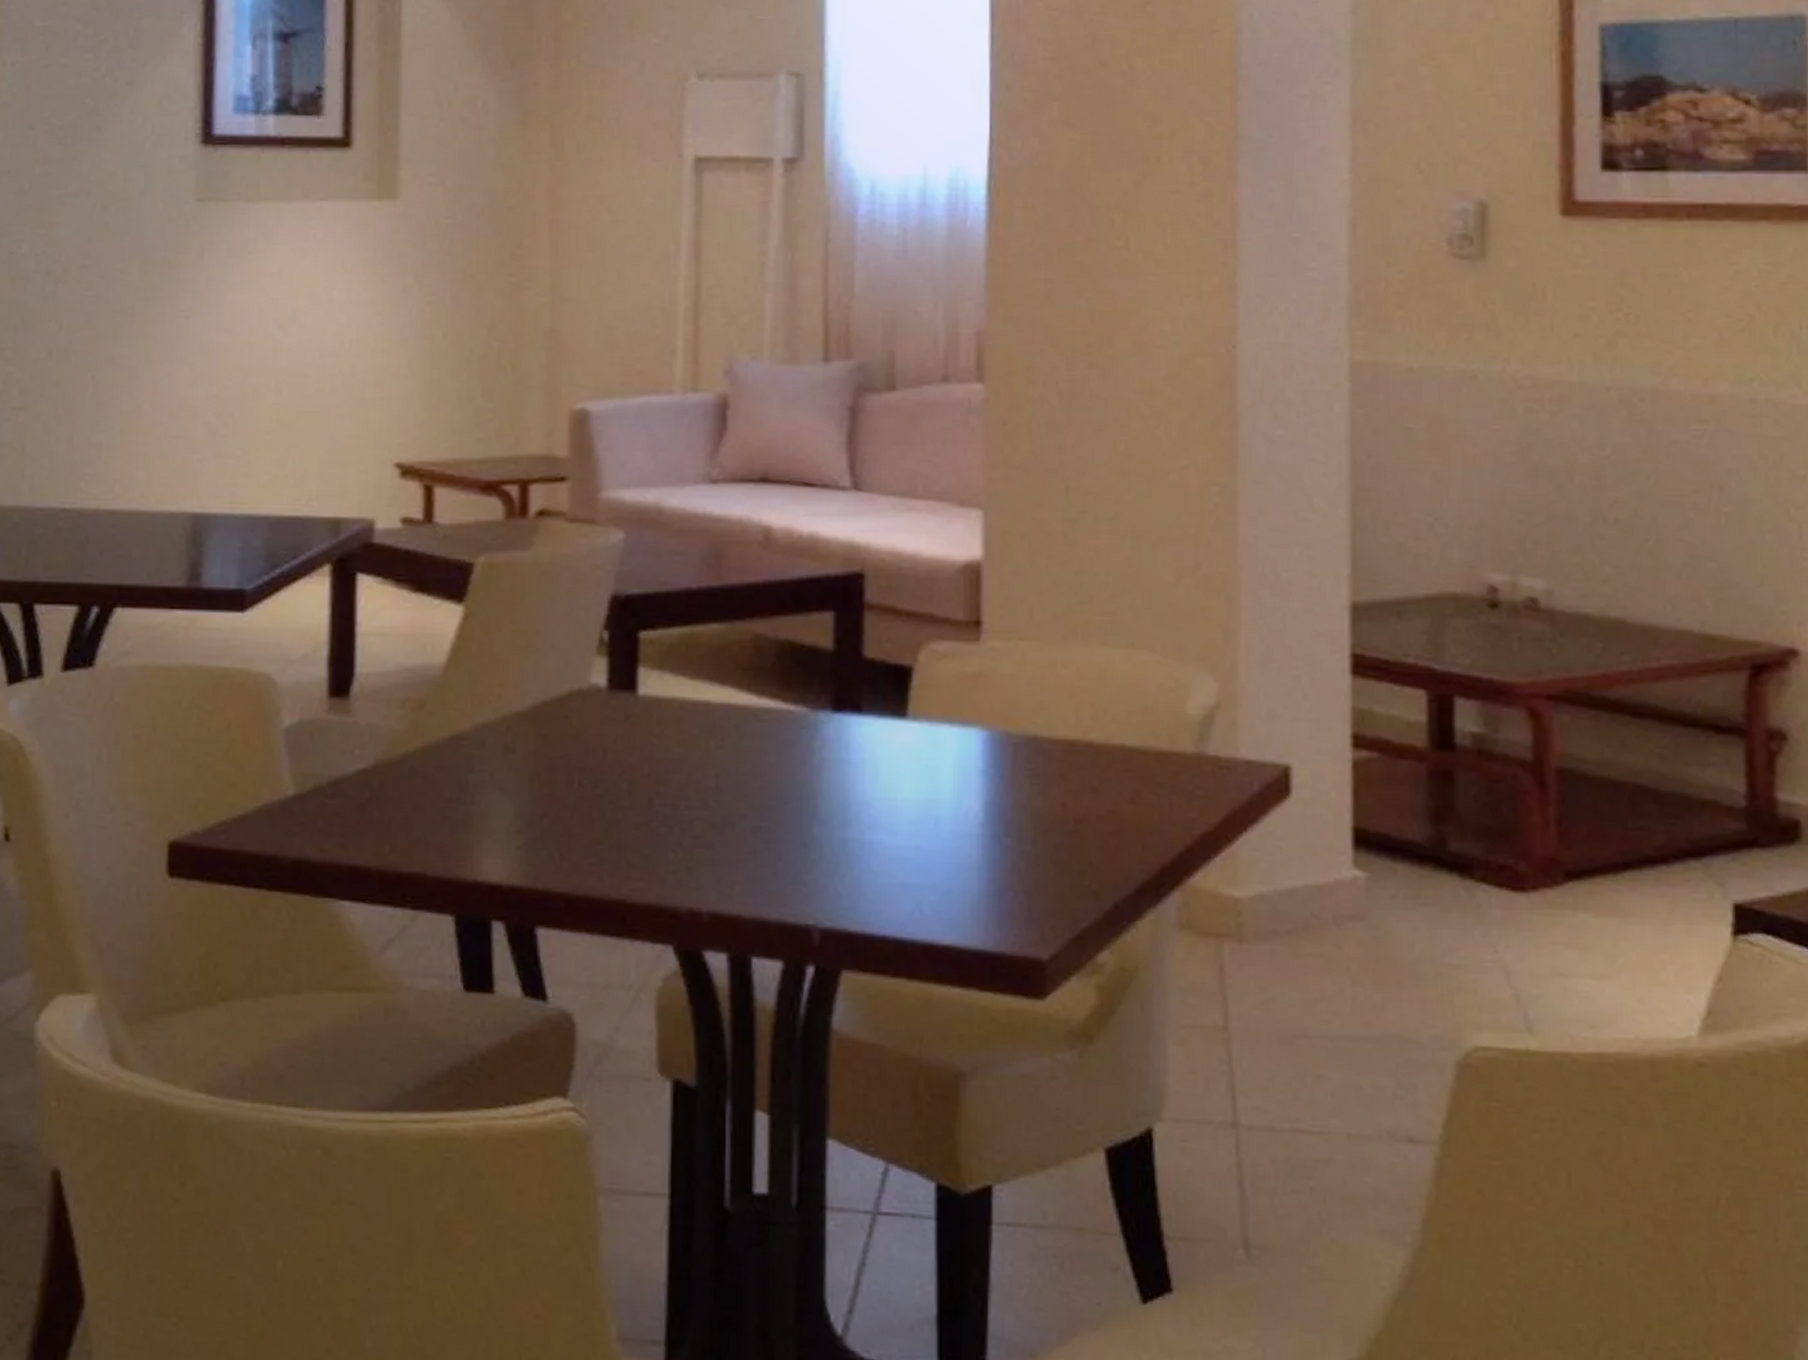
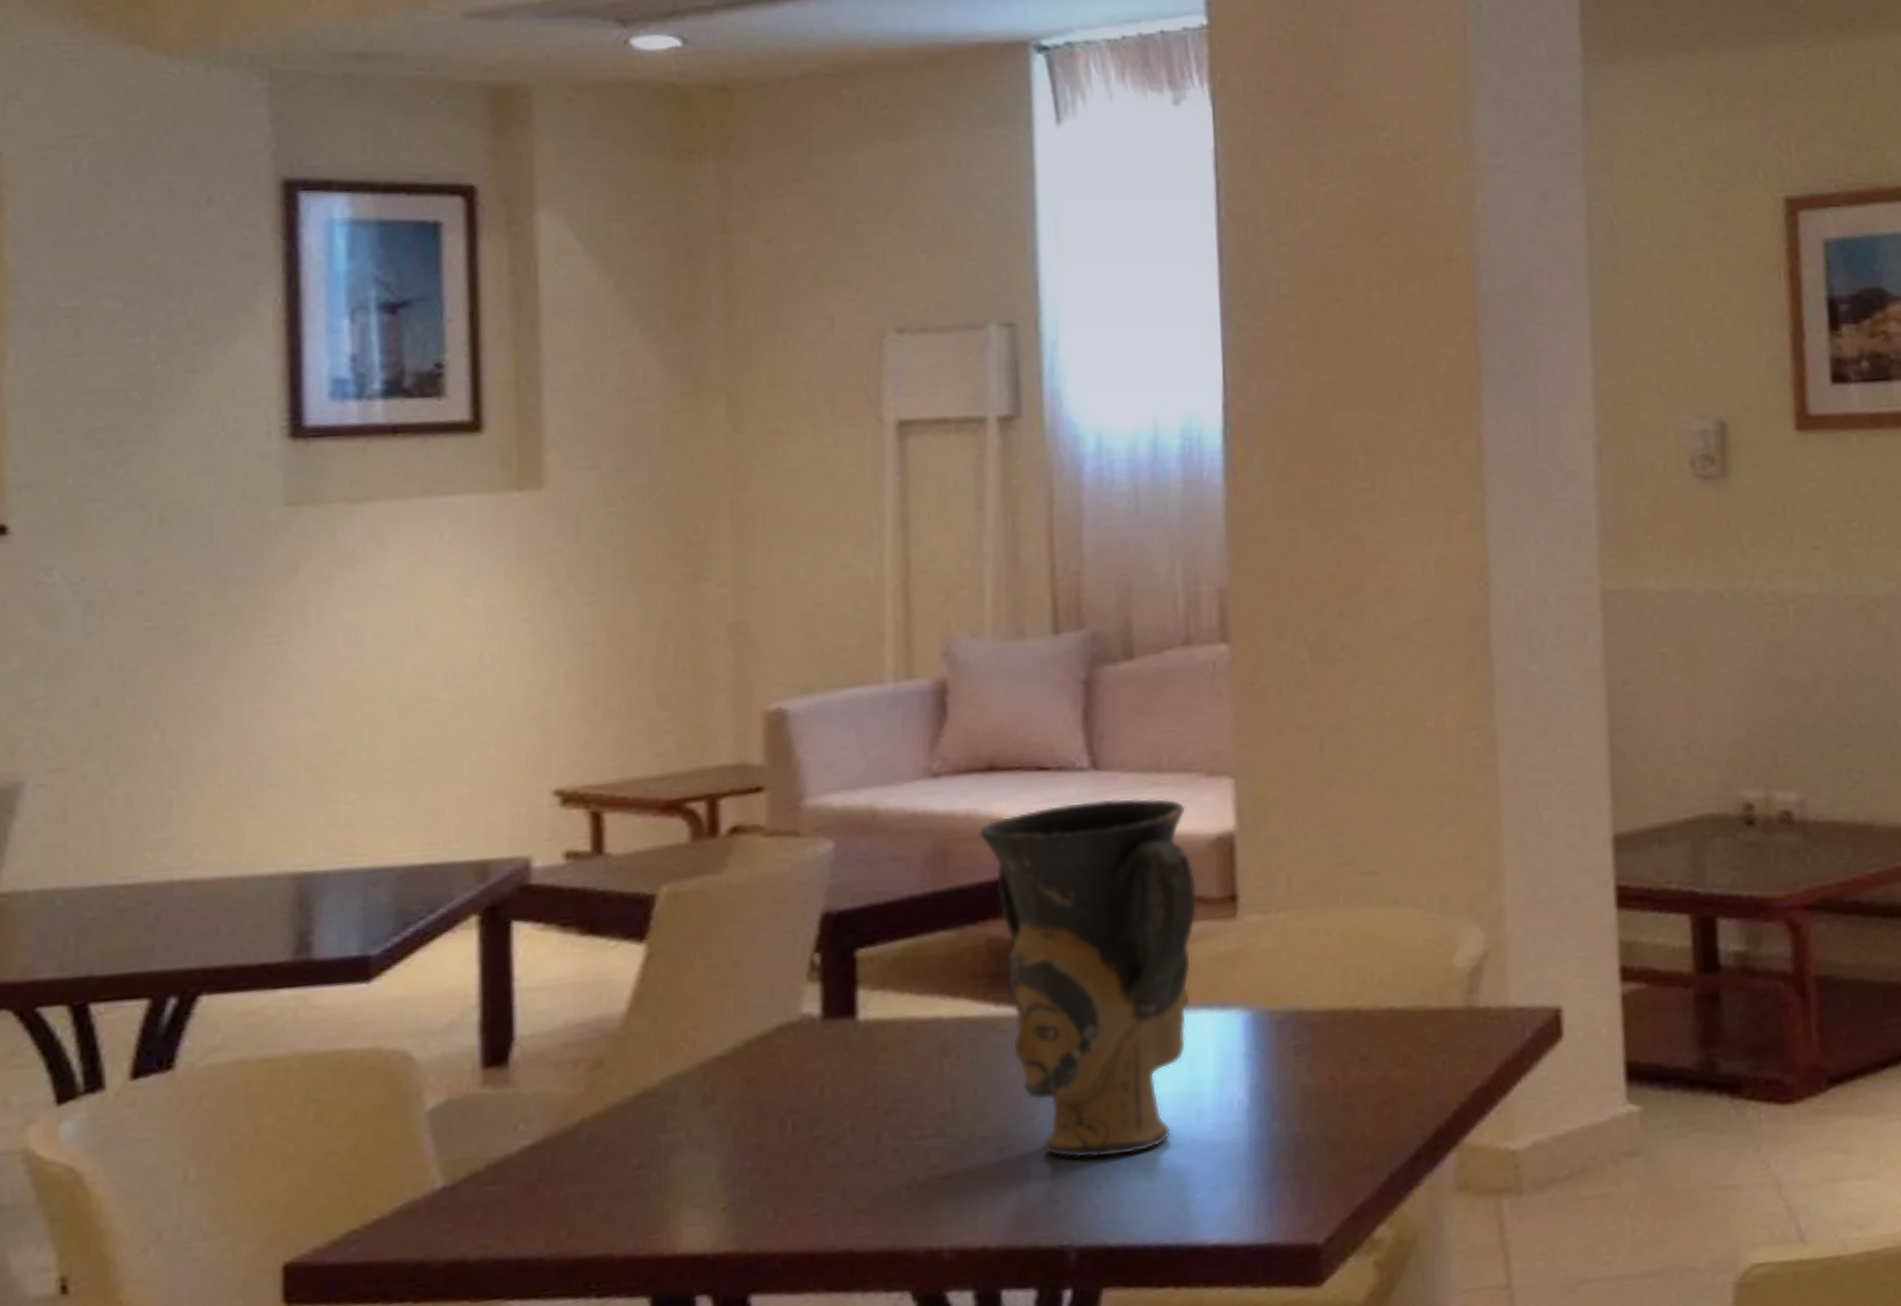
vase: none [750,518,944,849] -> present [979,798,1197,1158]

